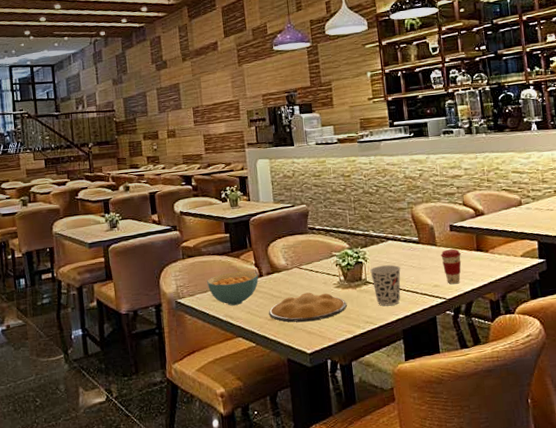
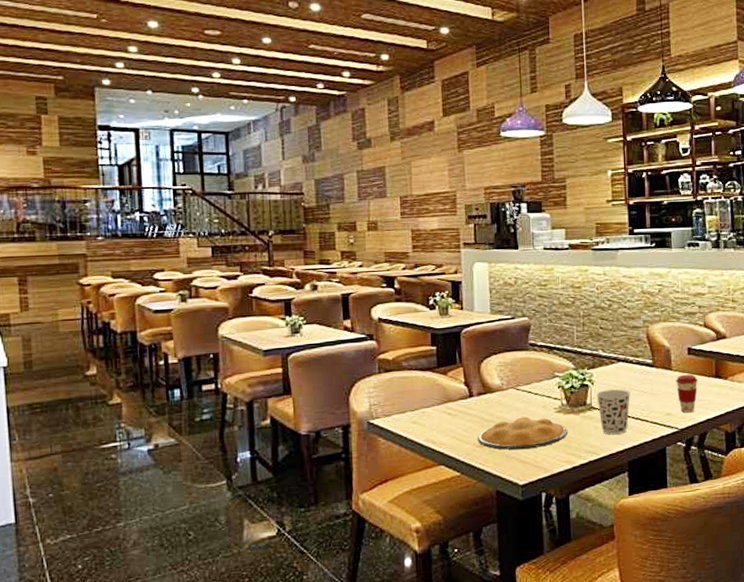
cereal bowl: present [207,271,258,306] -> none [407,390,467,429]

